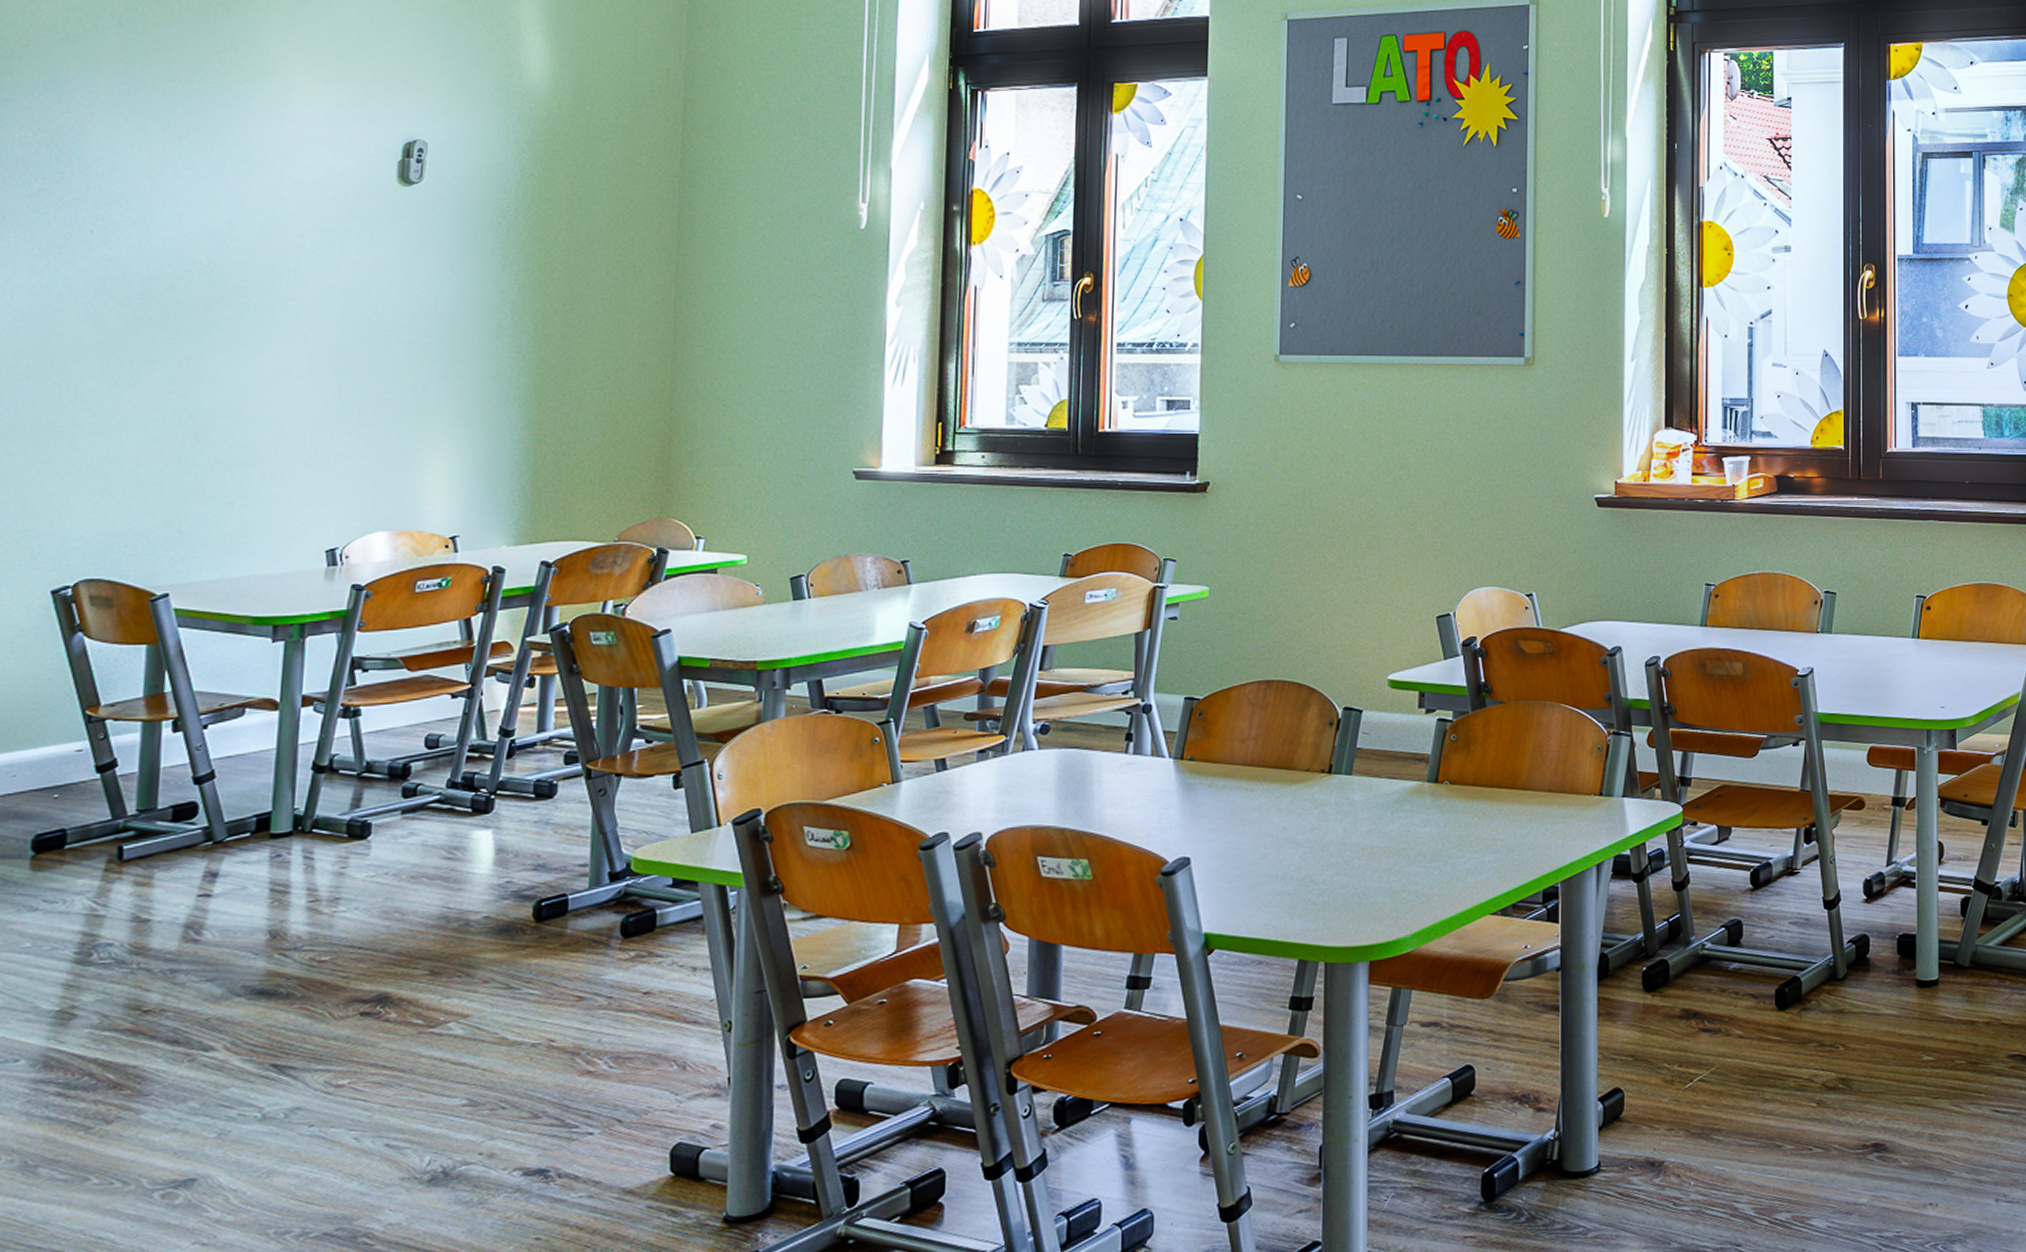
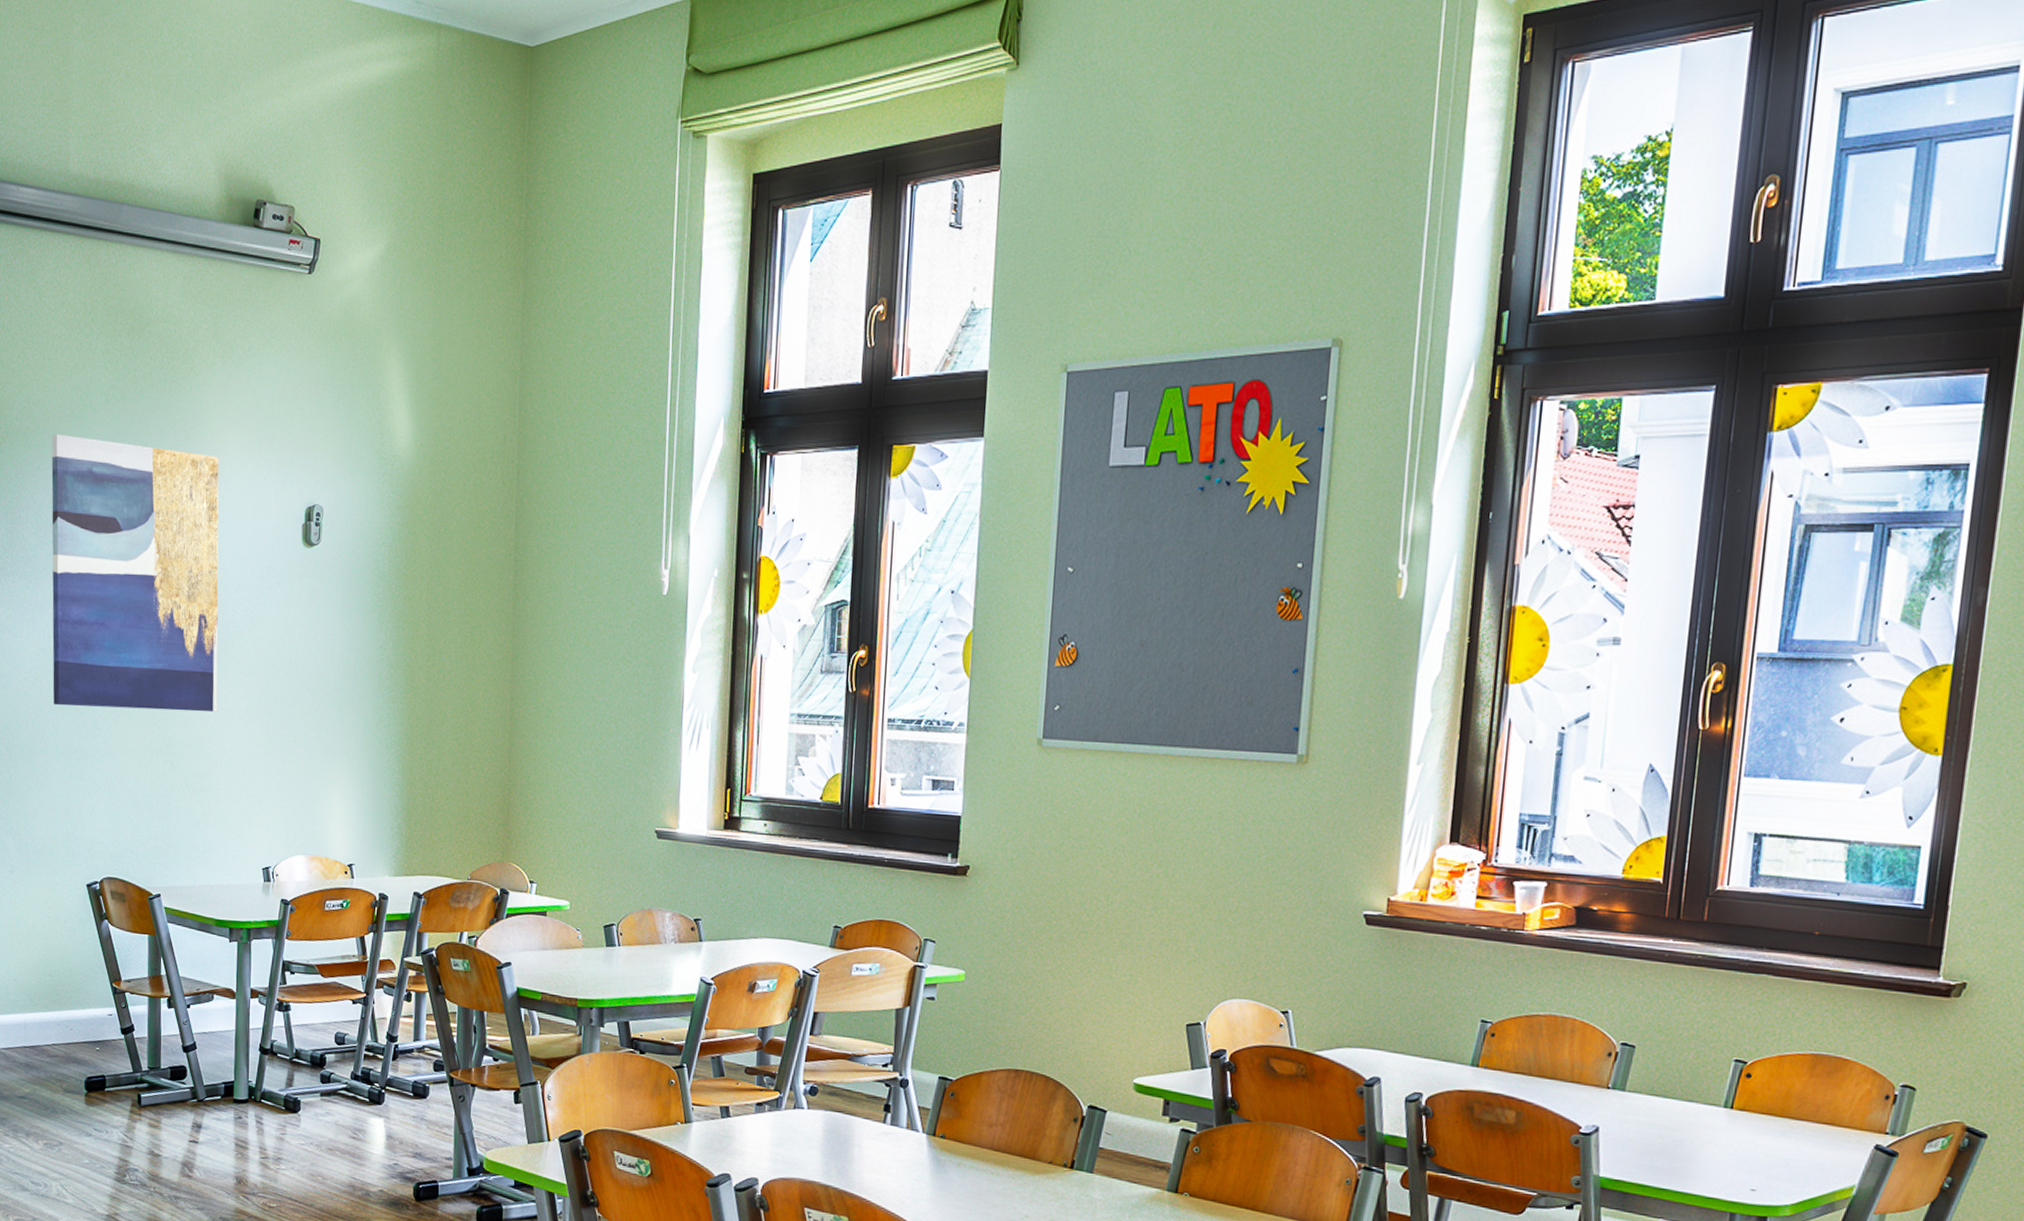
wall art: none [12,61,283,376] -> present [51,434,219,713]

